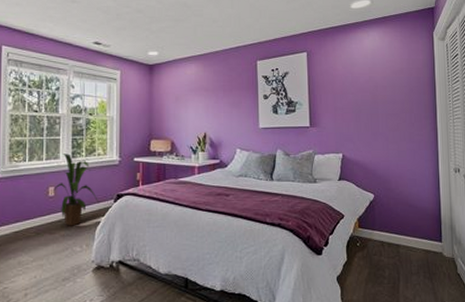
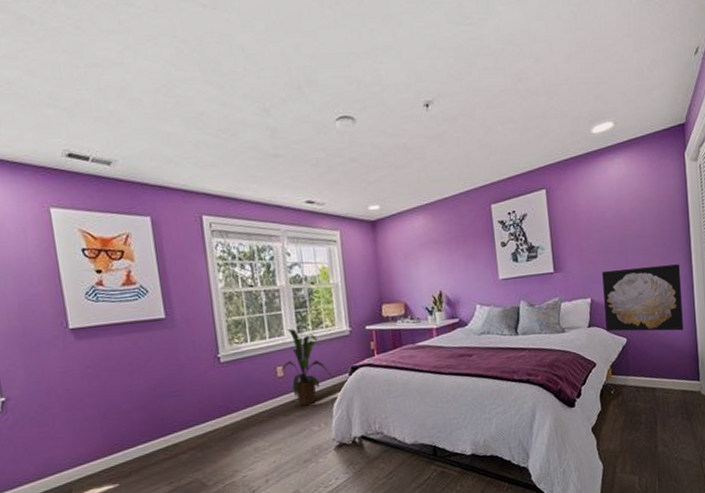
wall art: none [354,130,428,192] -> present [602,264,684,332]

